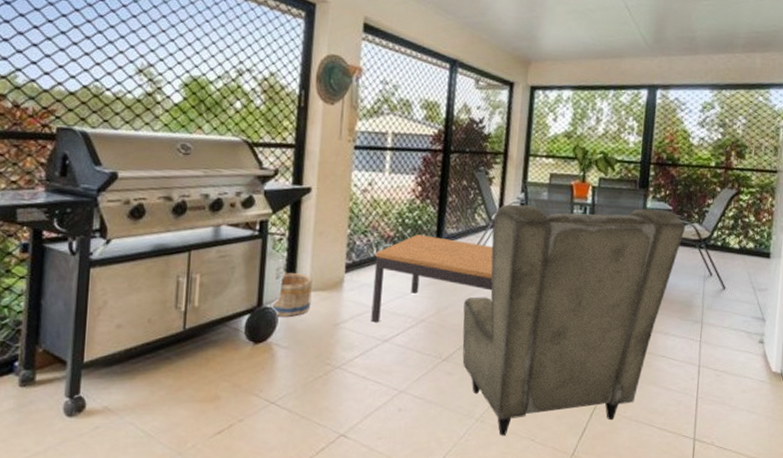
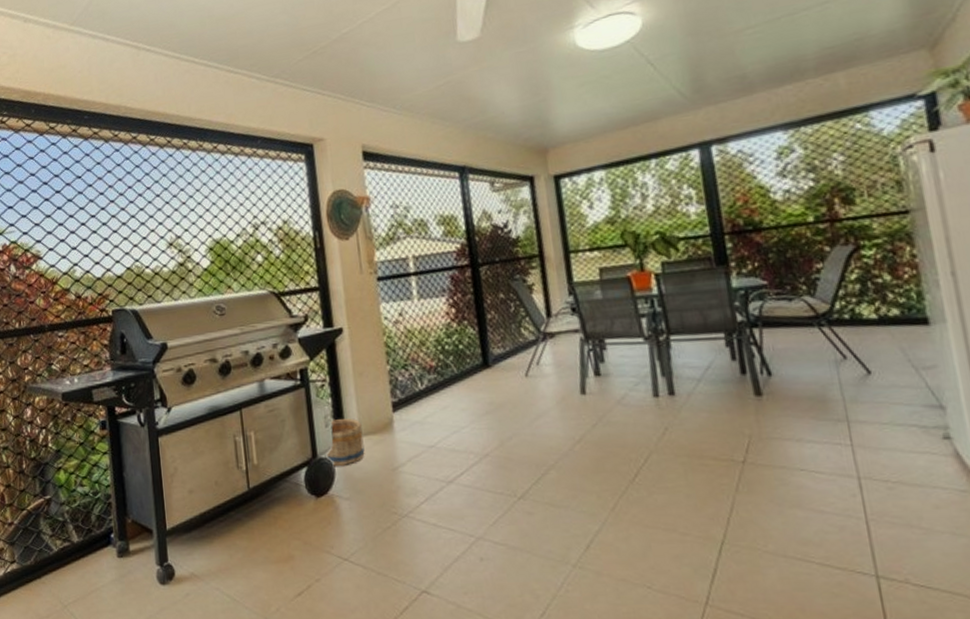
coffee table: present [371,234,494,323] -> none [421,359,559,463]
armchair: present [462,204,686,437] -> none [529,286,793,585]

